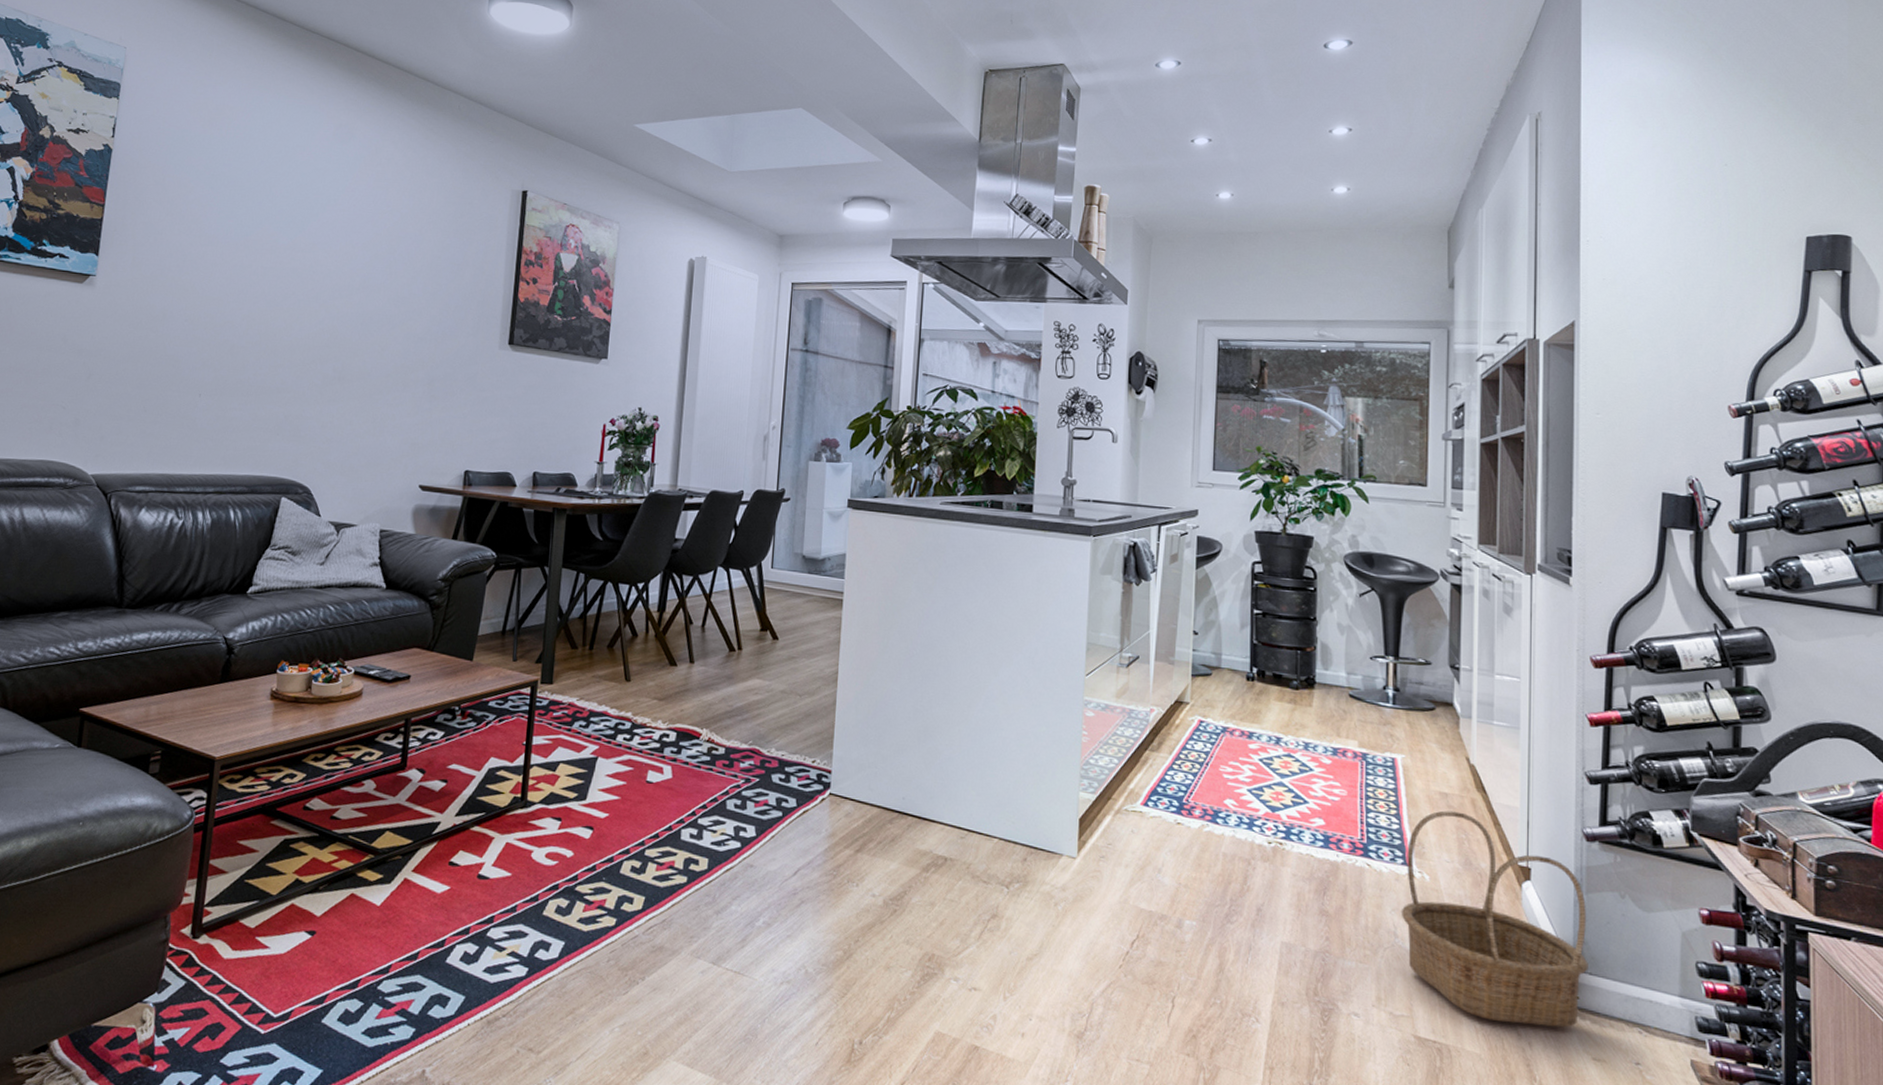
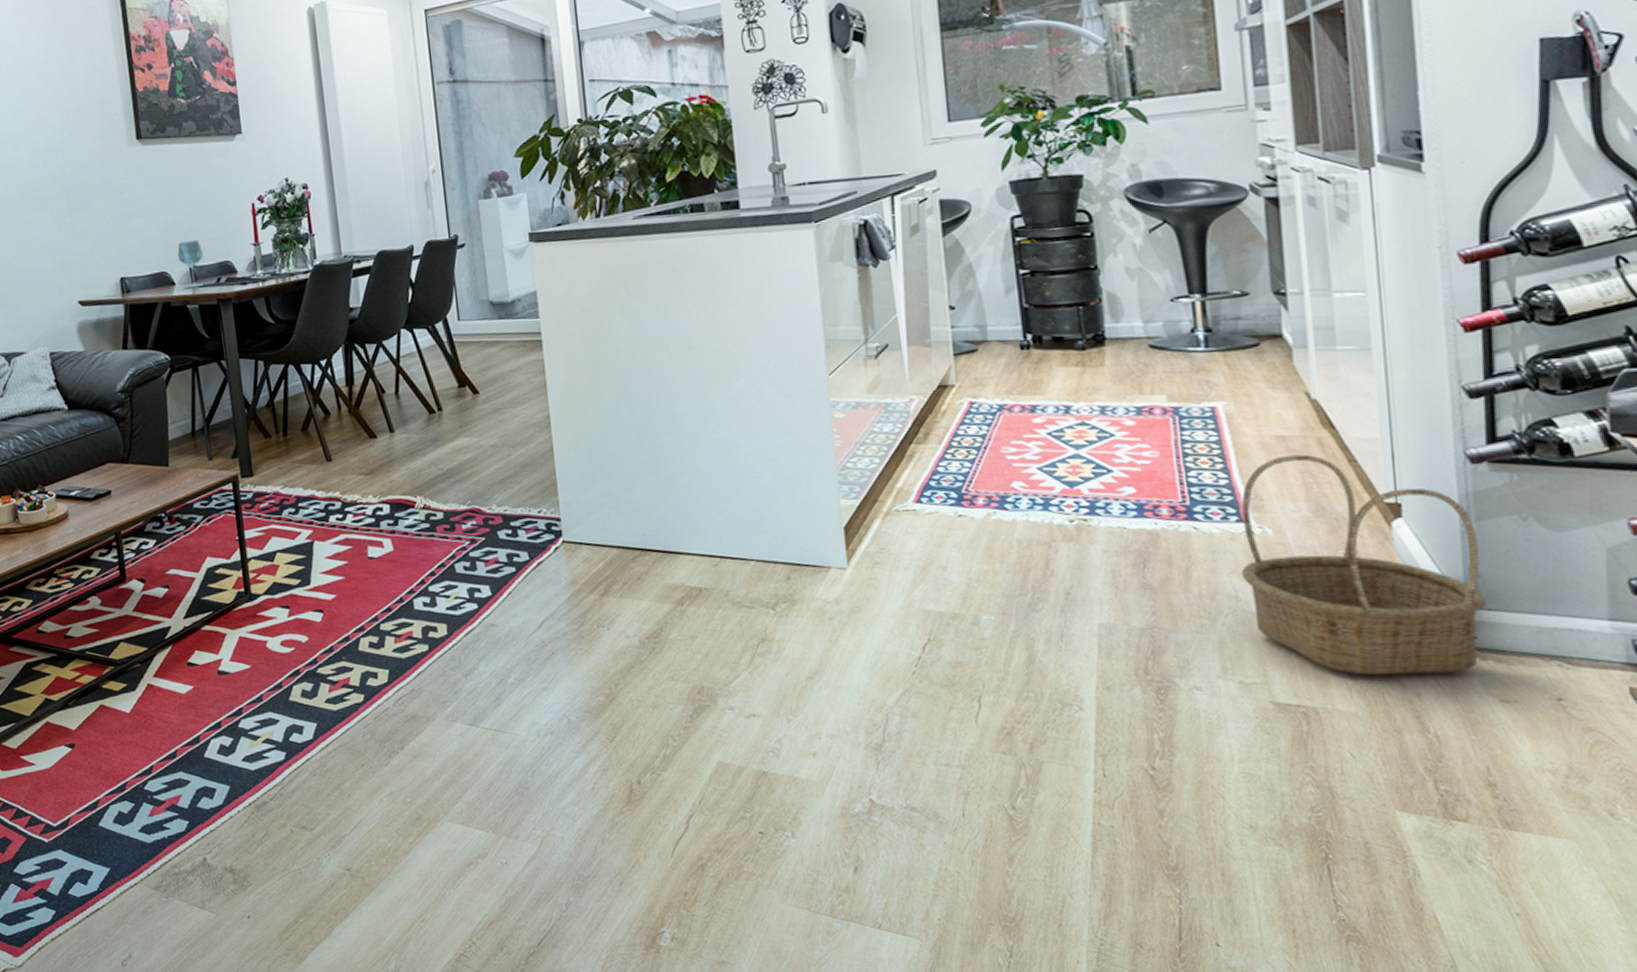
wine glass: none [523,447,549,494] -> present [177,240,205,289]

